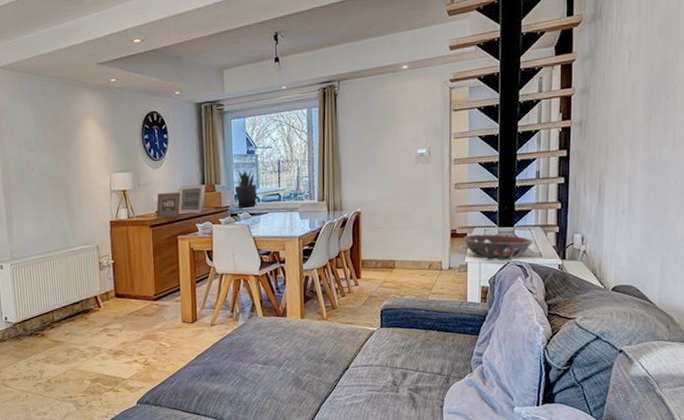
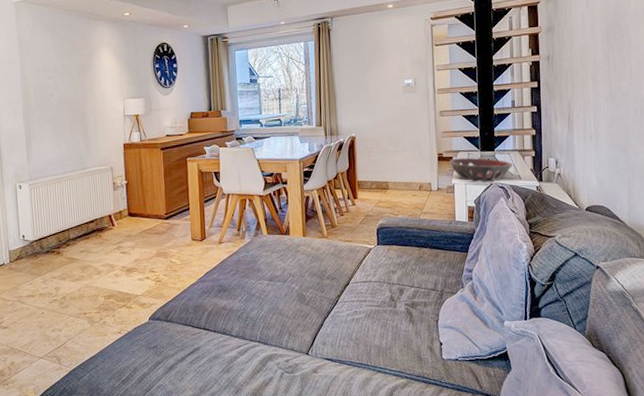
picture frame: present [156,192,181,219] -> none [166,117,190,142]
picture frame: present [178,184,206,215] -> none [187,110,213,138]
planter: present [234,169,257,208] -> none [239,96,260,132]

